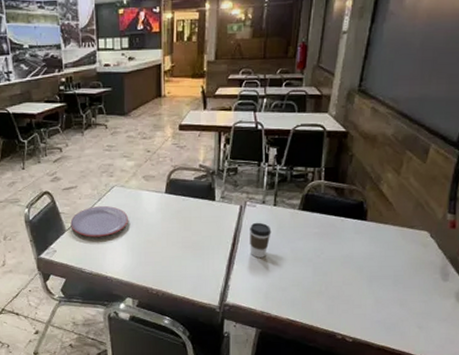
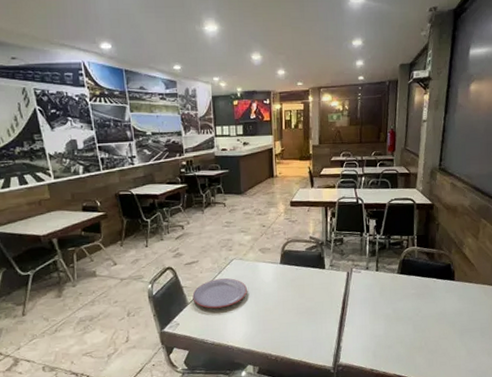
coffee cup: present [250,222,271,258] -> none [357,286,376,319]

